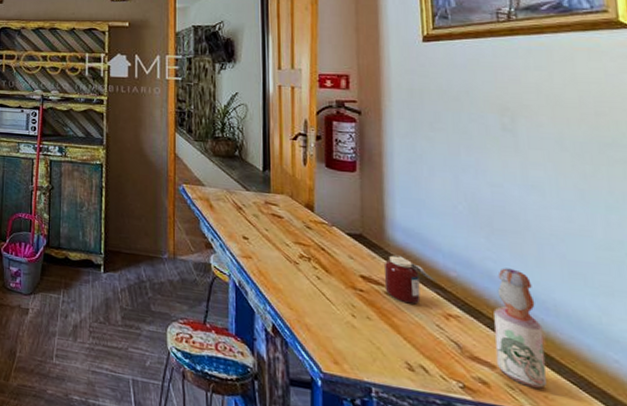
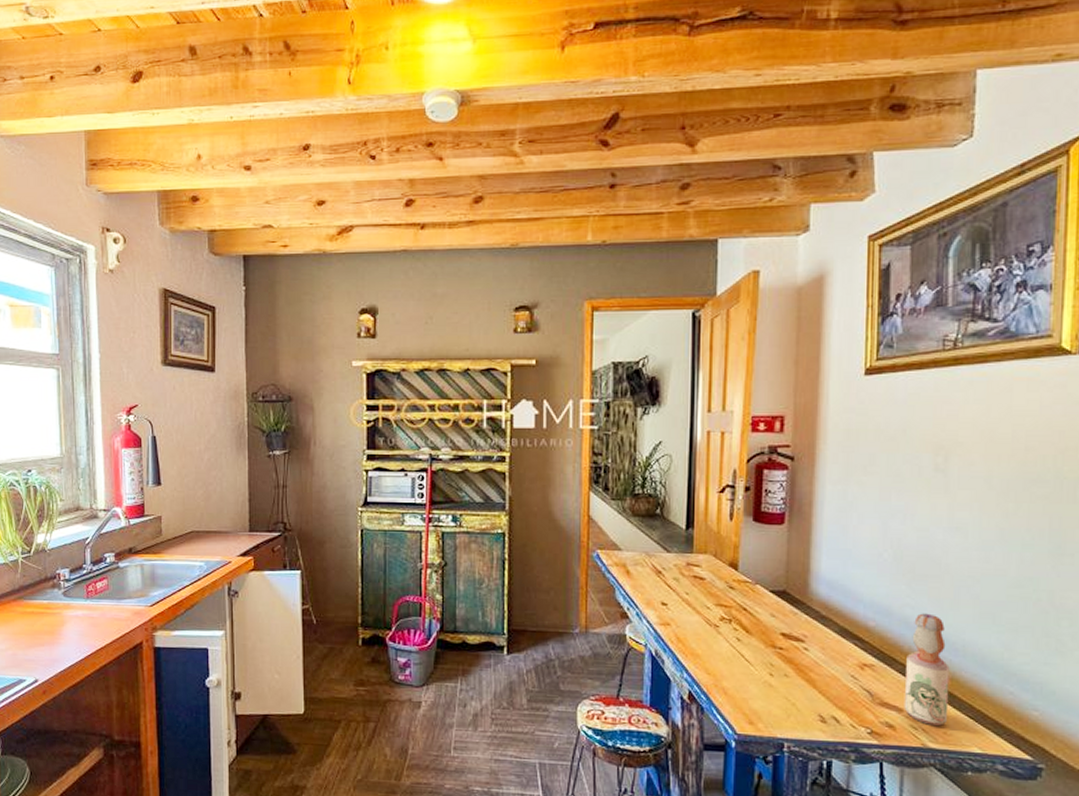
jar: present [383,255,437,305] -> none [804,610,856,658]

